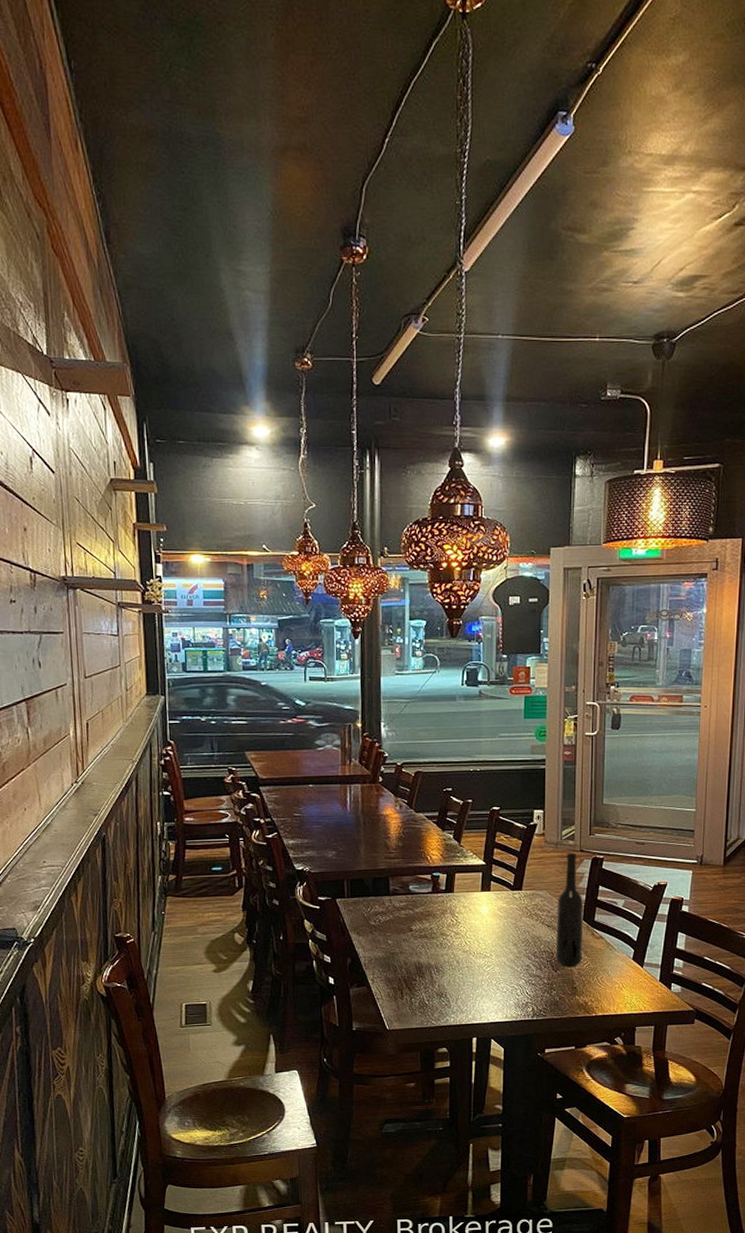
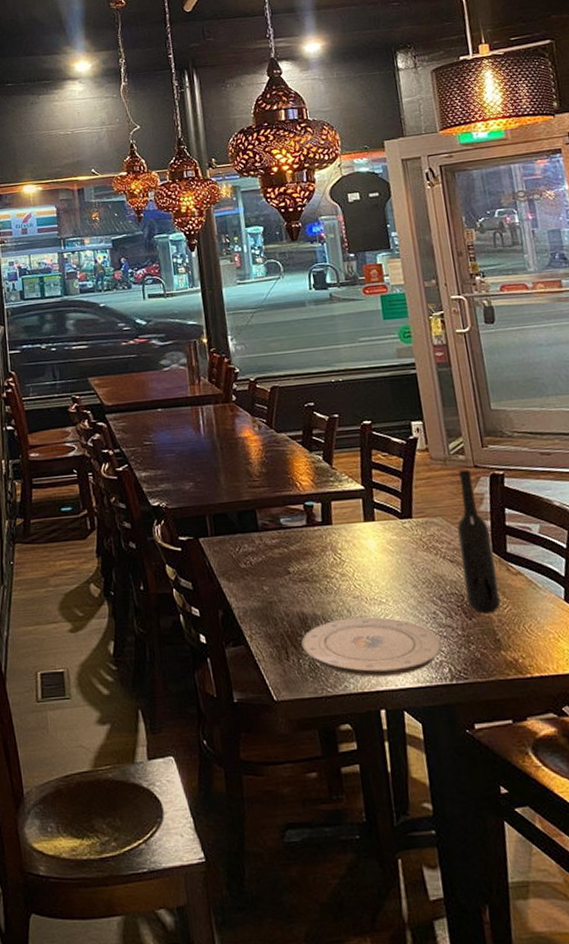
plate: none [415,967,530,1013] -> present [301,616,443,677]

